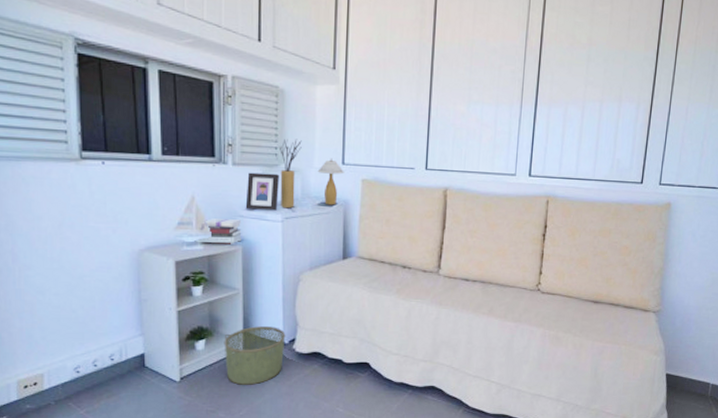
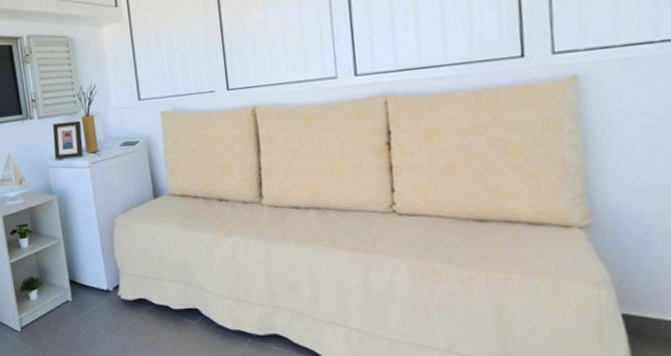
books: present [196,218,242,244] -> none [17,170,56,197]
basket: present [224,326,286,385] -> none [53,274,111,334]
table lamp: present [317,158,344,205] -> none [115,96,142,145]

